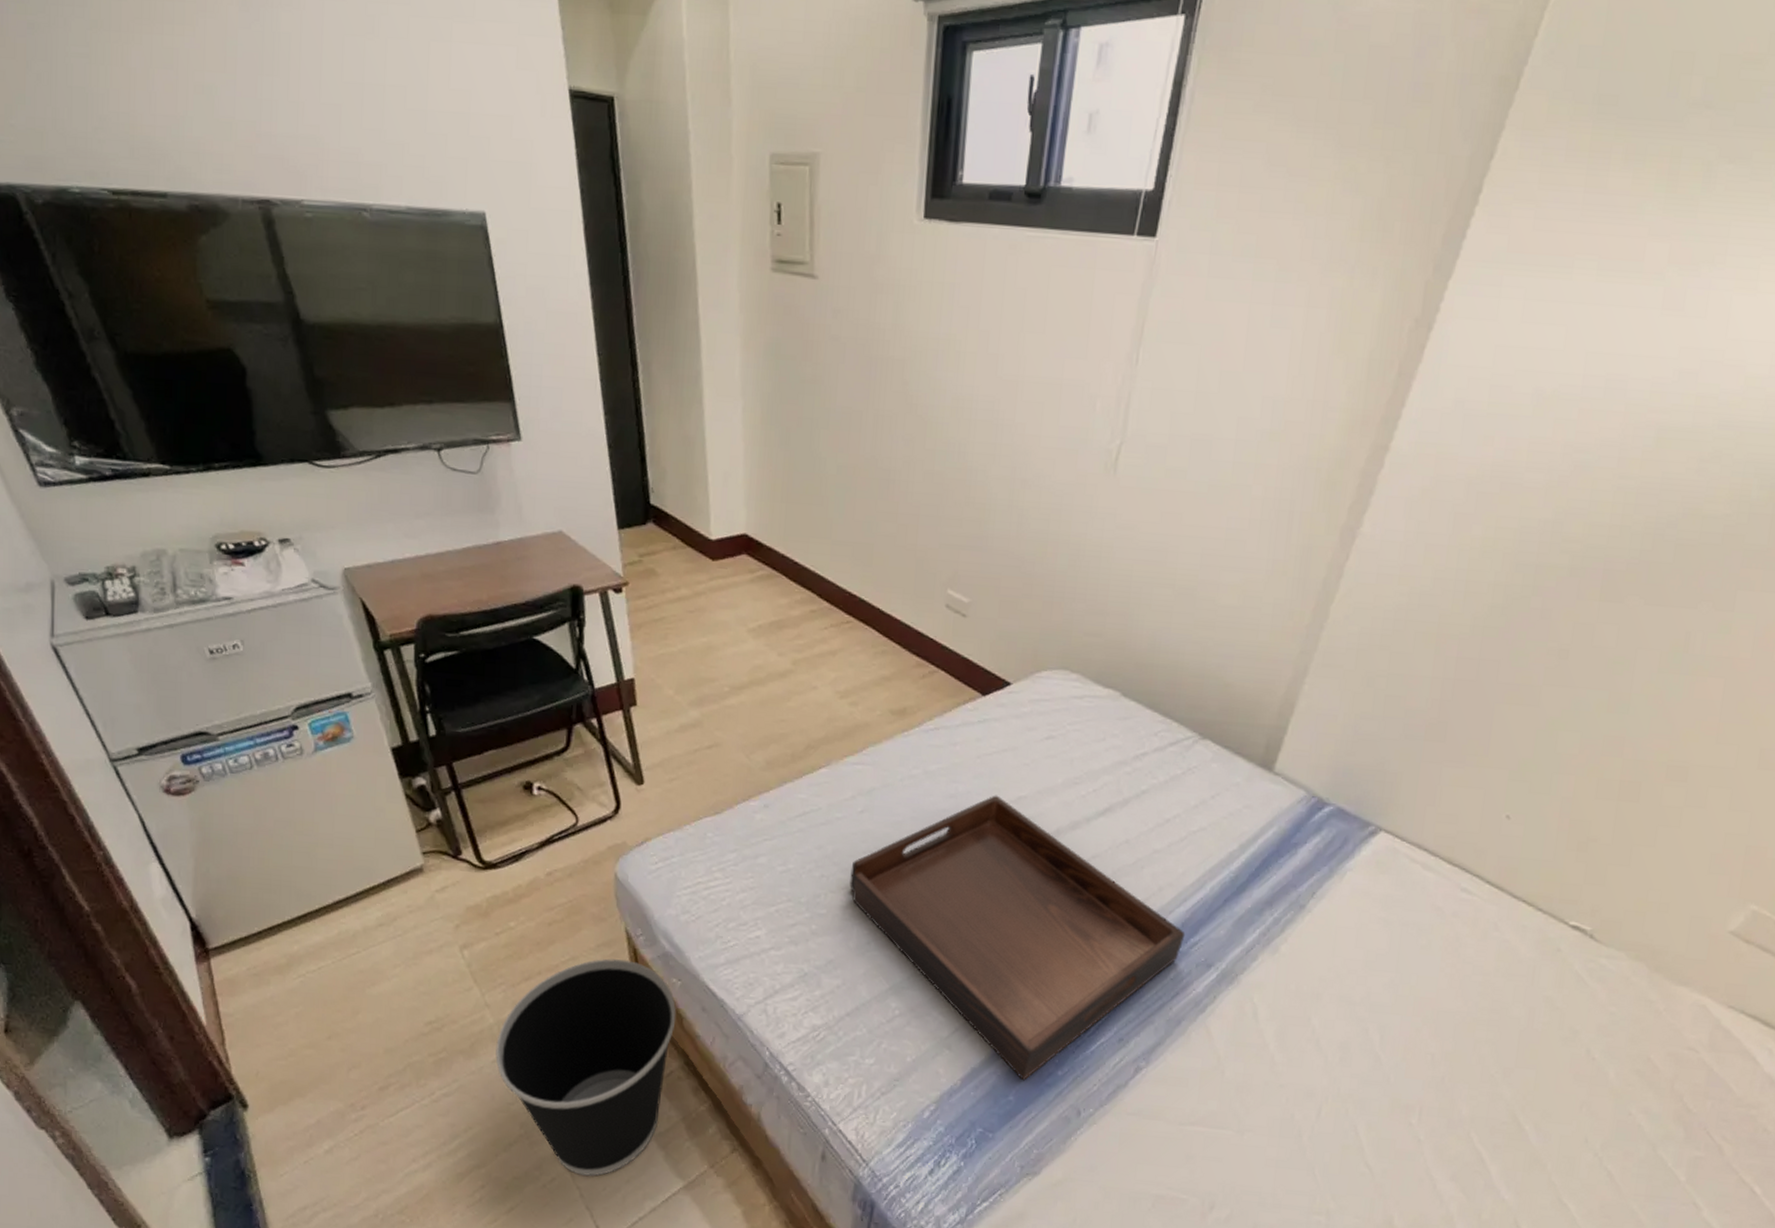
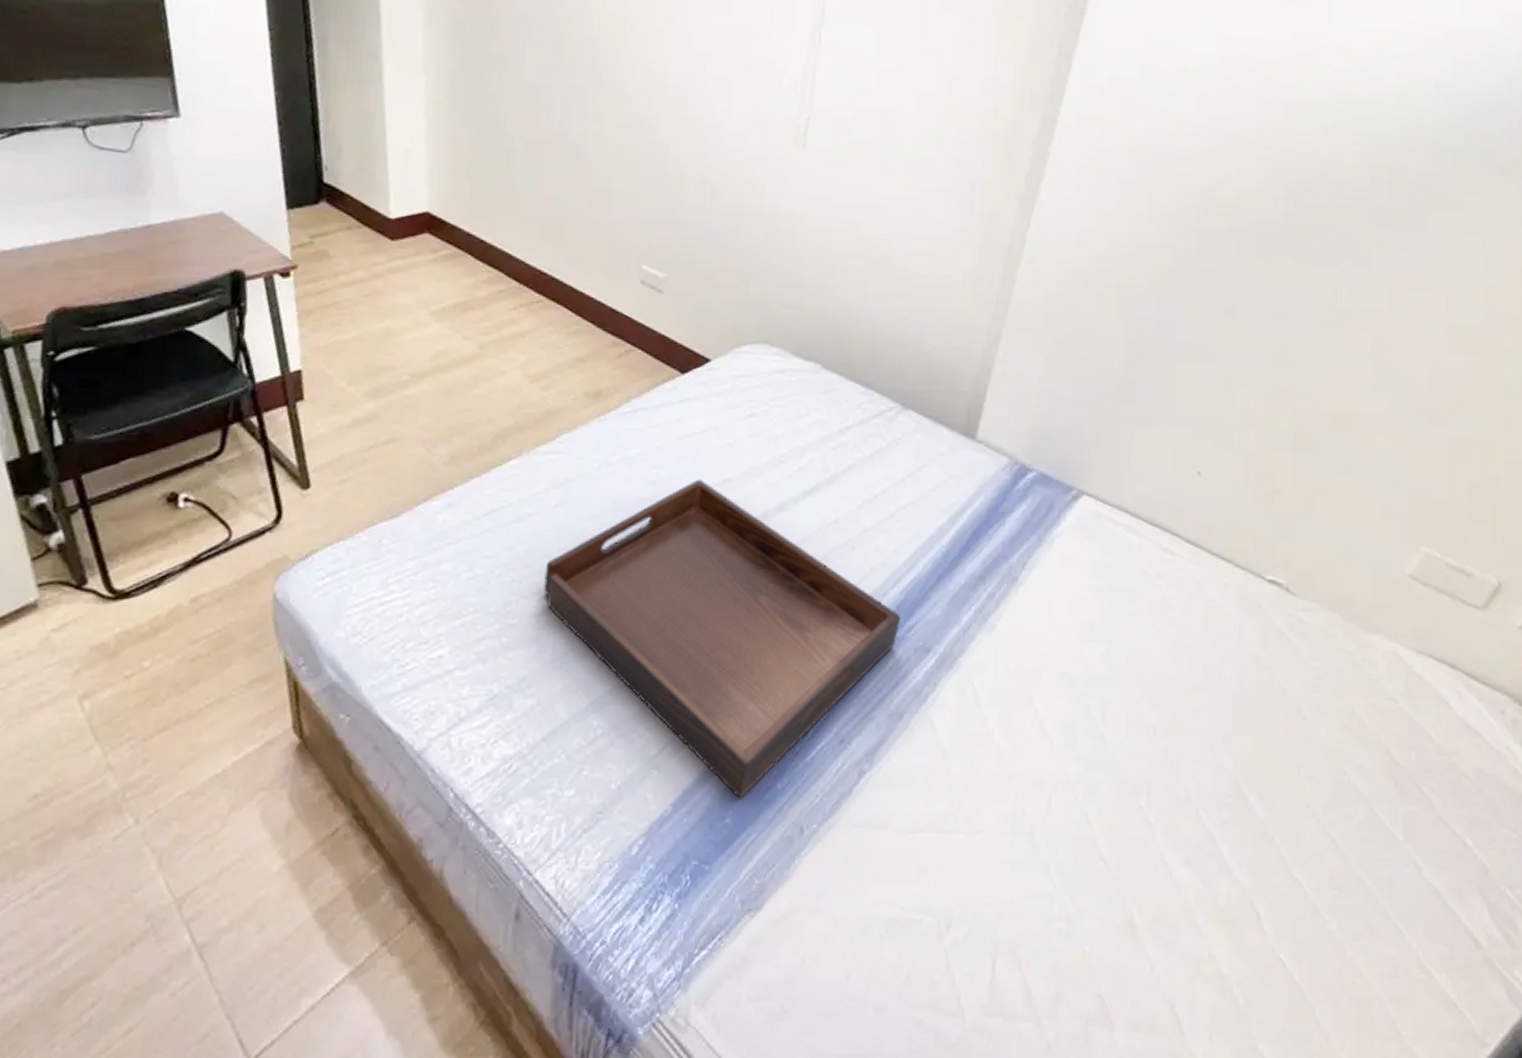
wastebasket: present [495,958,677,1176] -> none [117,695,344,974]

